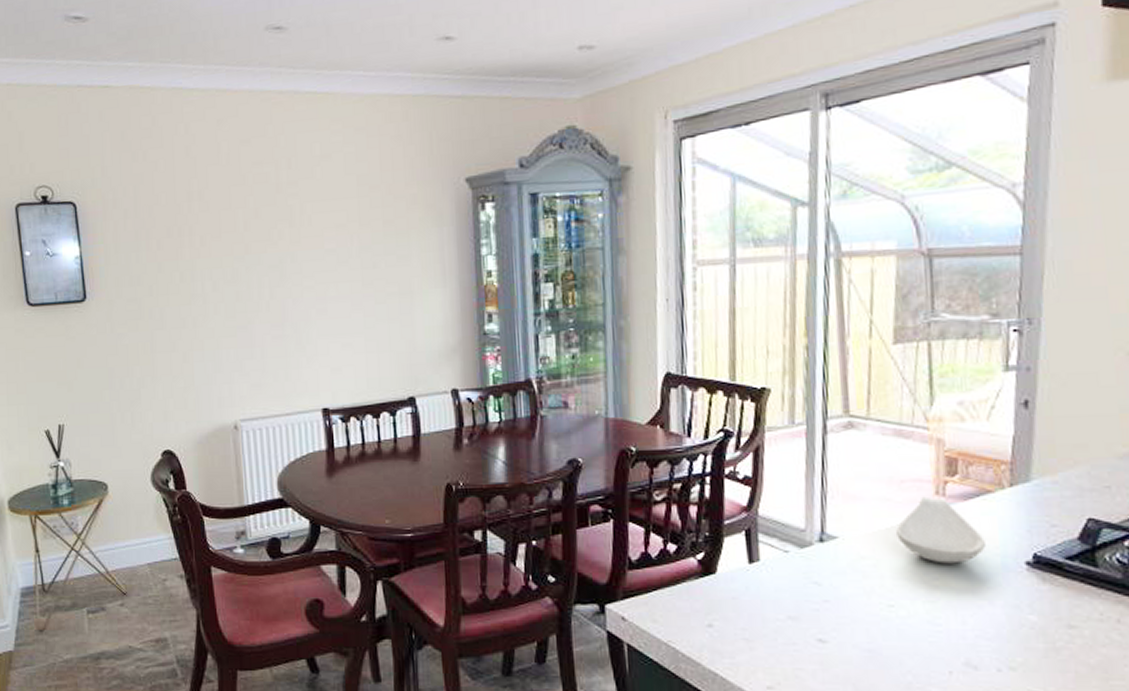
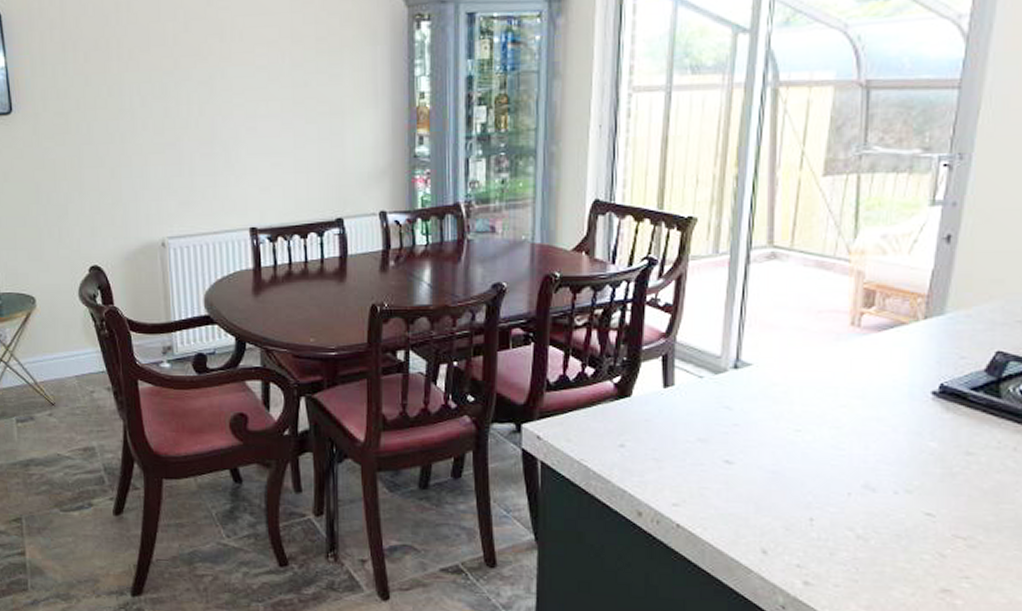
spoon rest: present [896,496,986,564] -> none [810,326,895,392]

